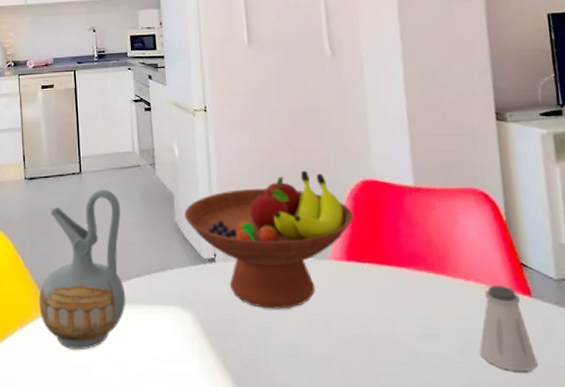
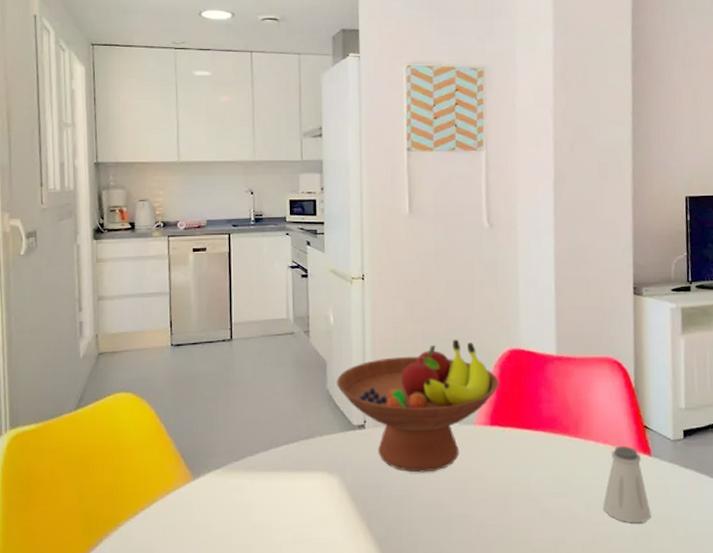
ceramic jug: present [39,190,126,349] -> none [182,357,273,517]

